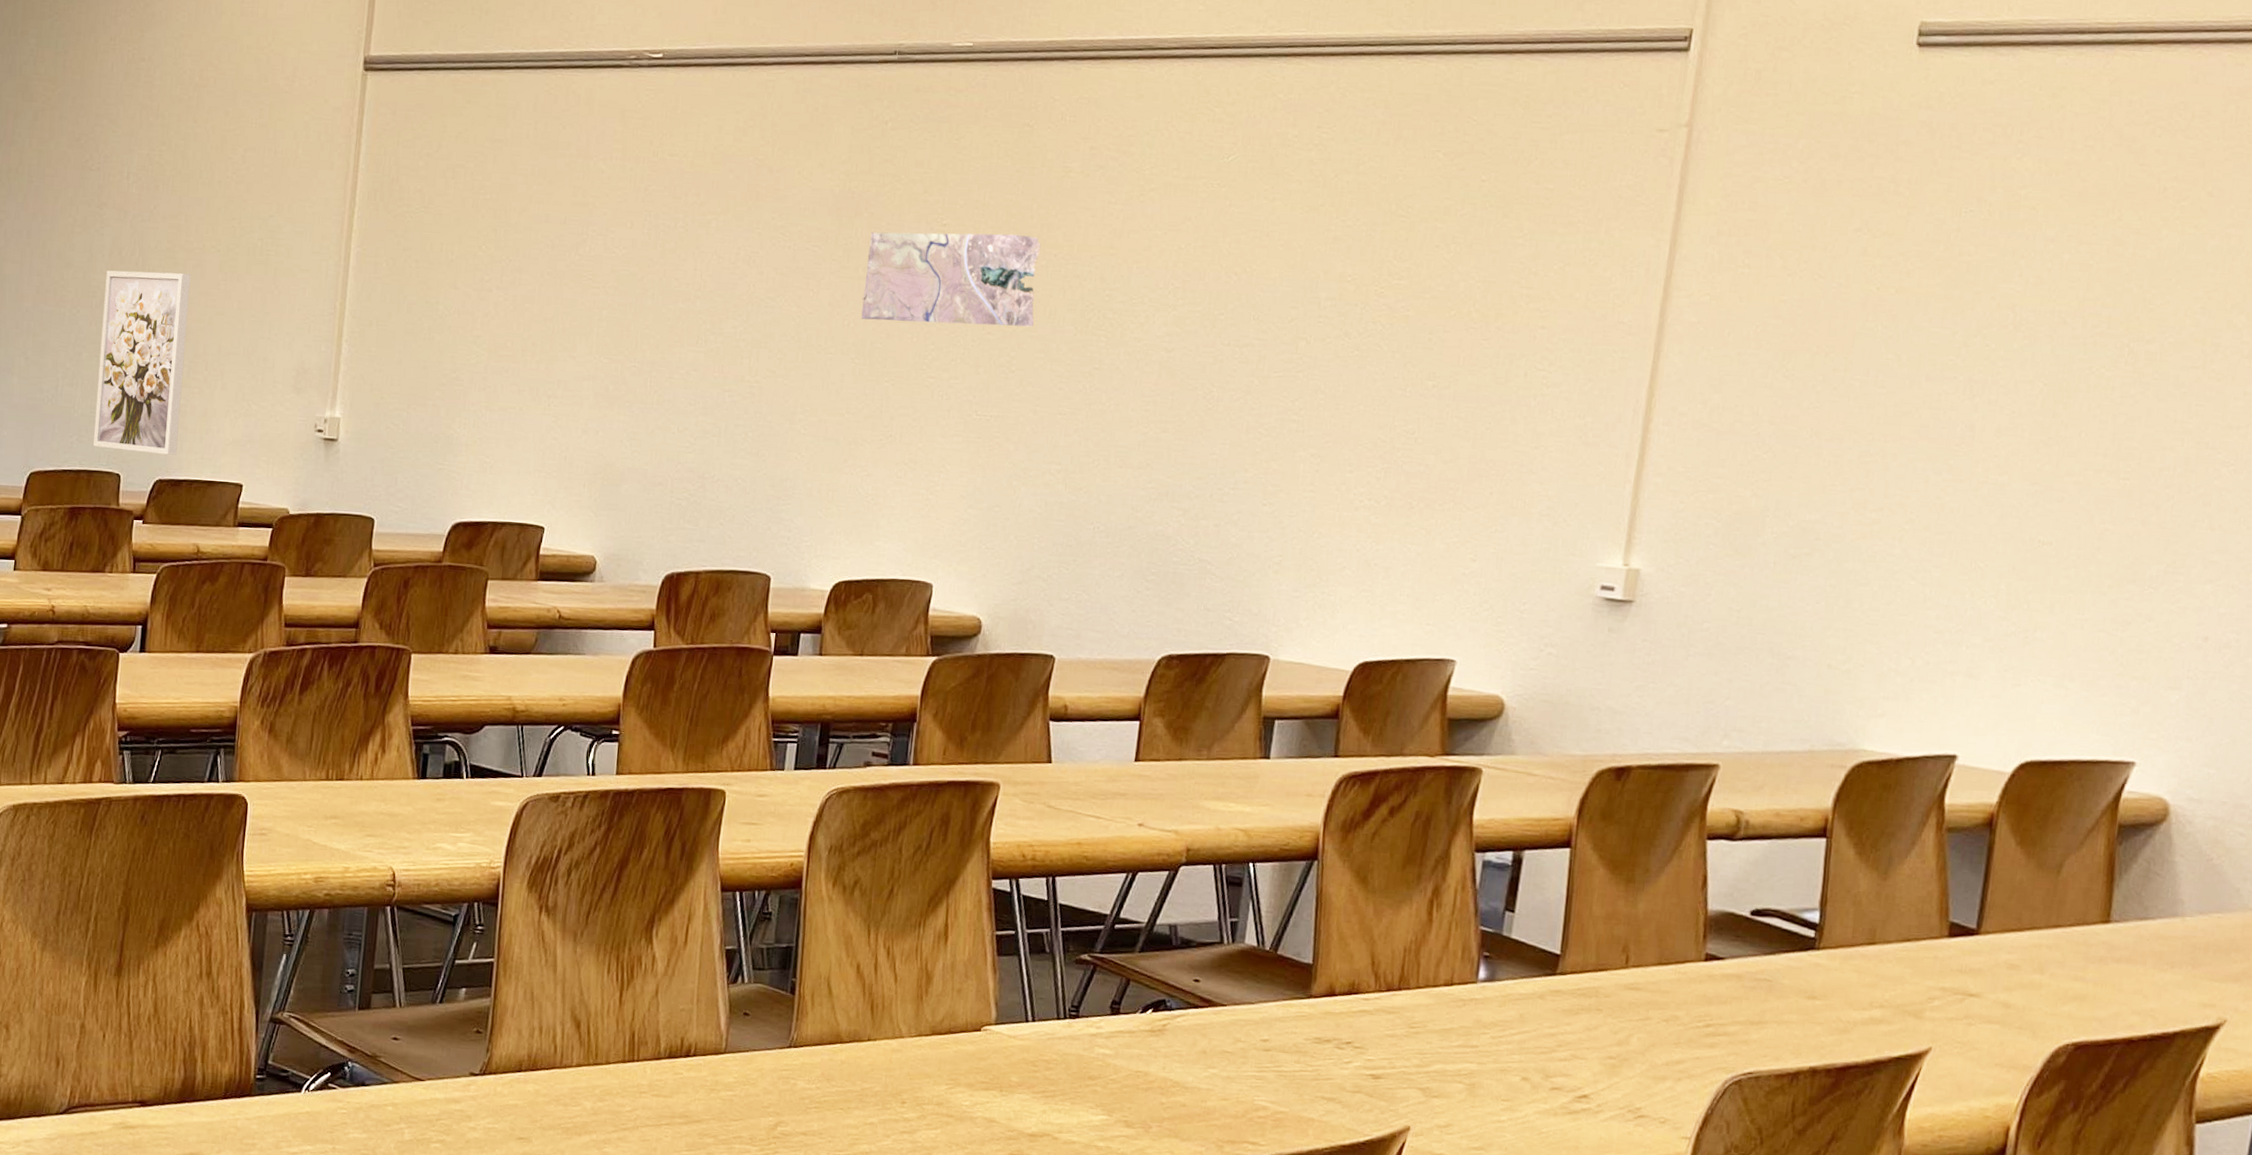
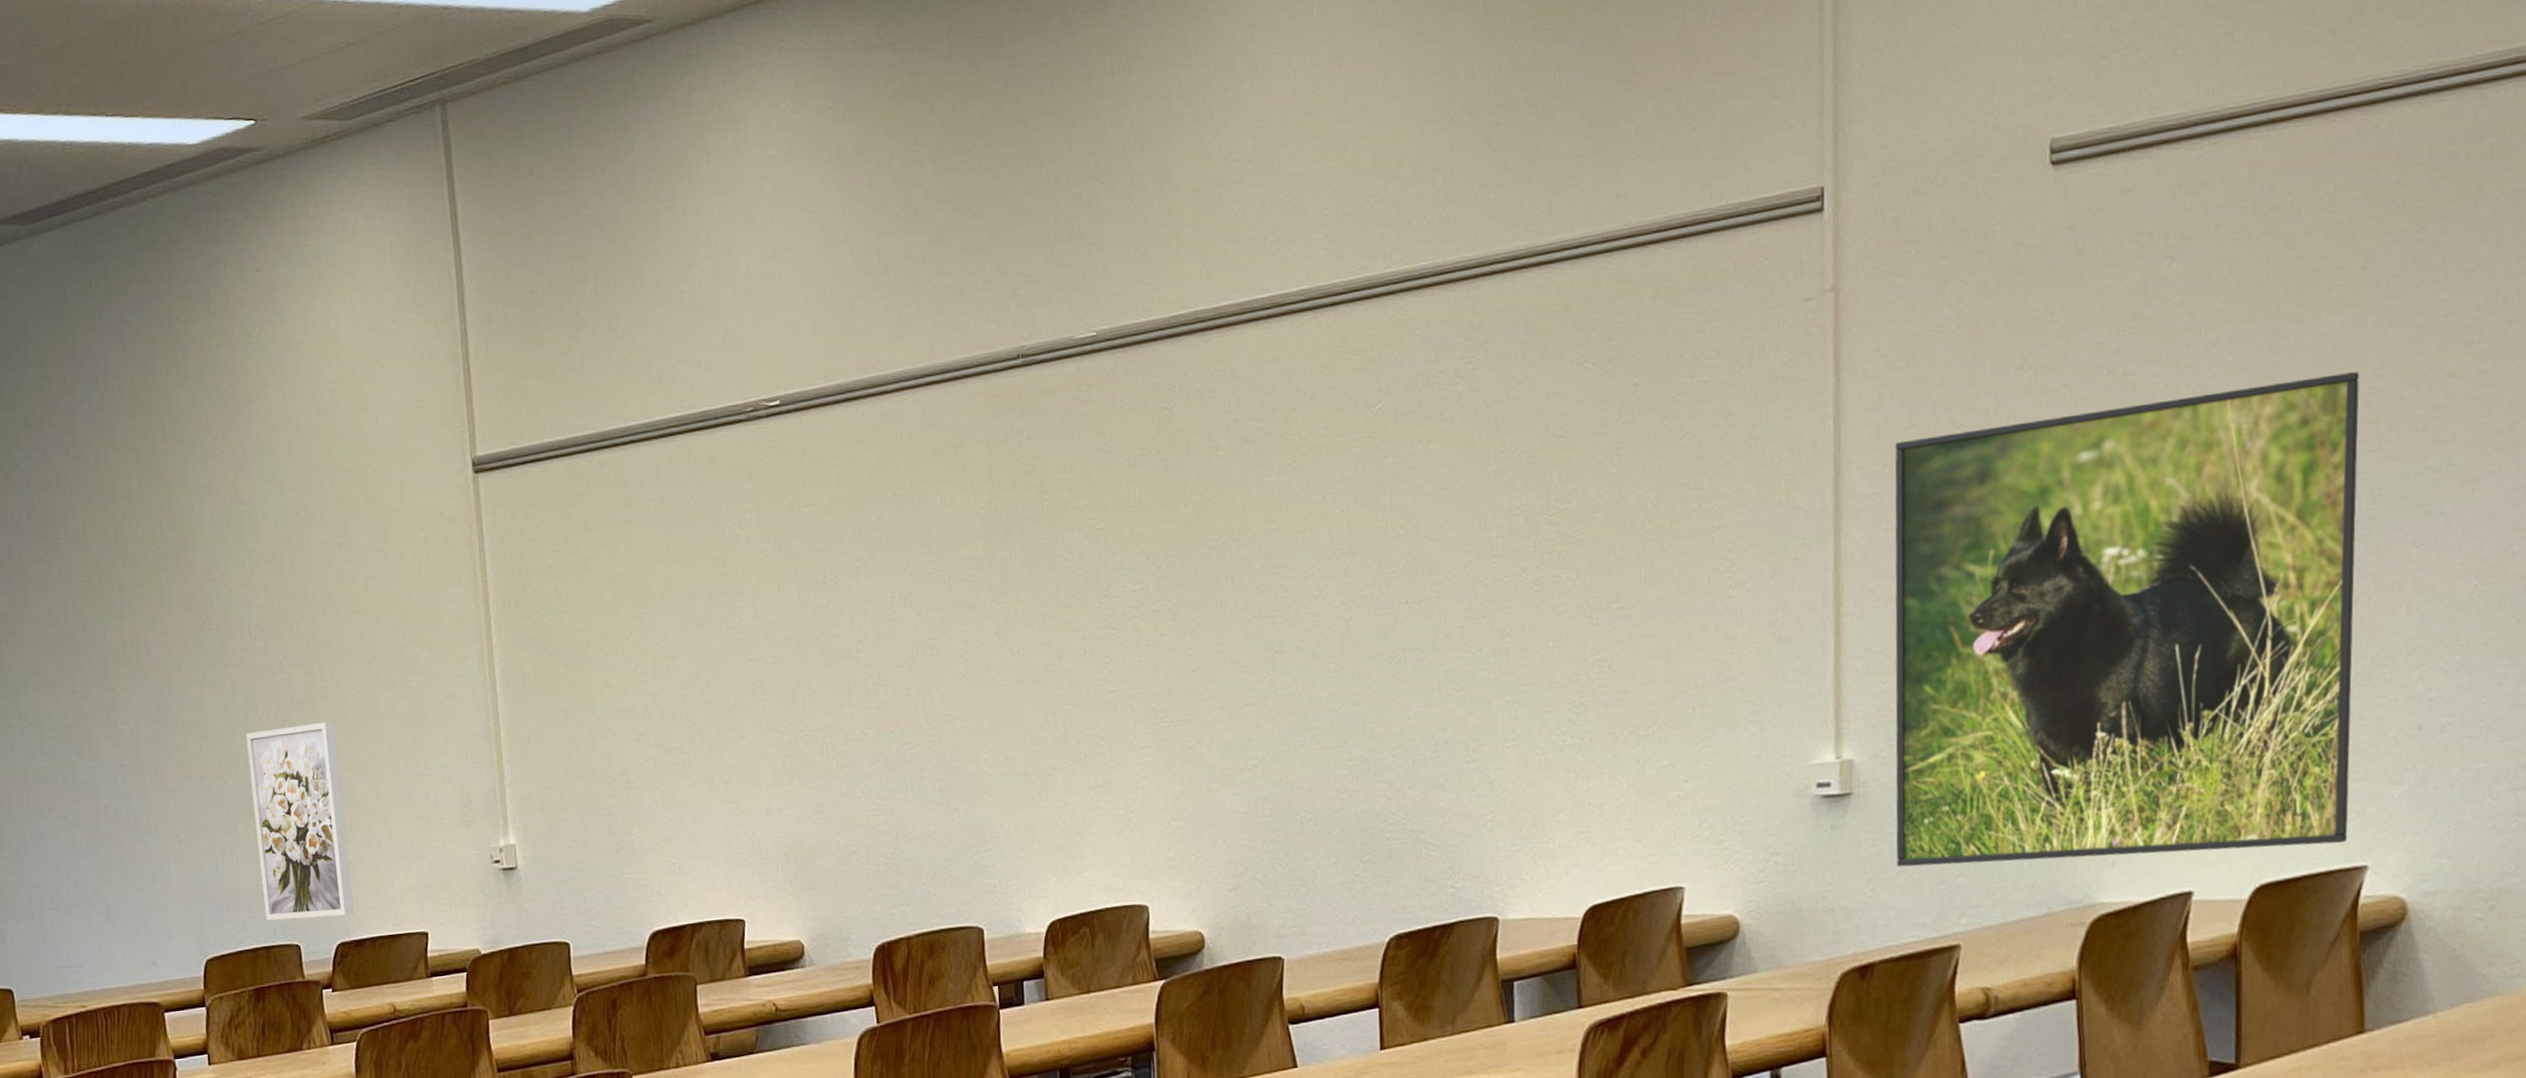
map: present [861,232,1041,327] -> none [1024,525,1206,643]
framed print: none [1667,278,2192,736] -> present [1894,372,2359,867]

